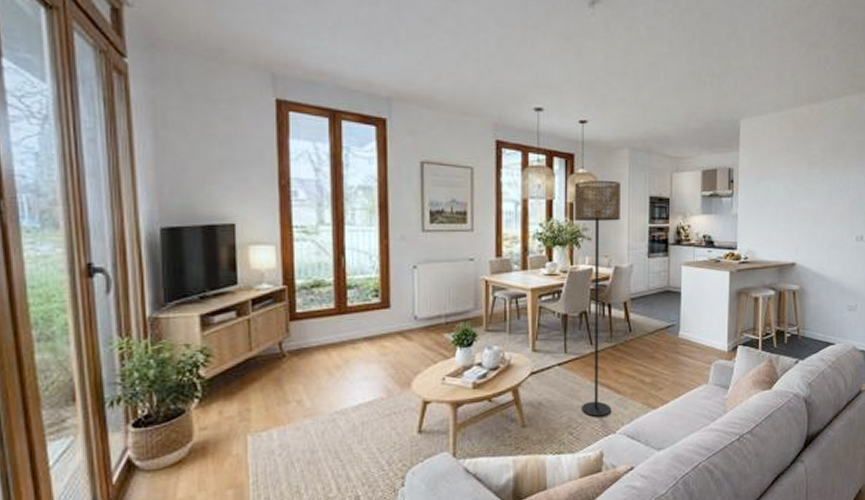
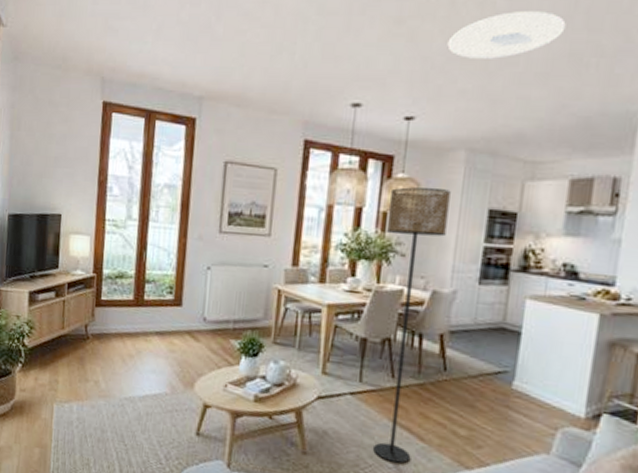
ceiling light: none [607,37,688,75] -> present [447,11,566,59]

